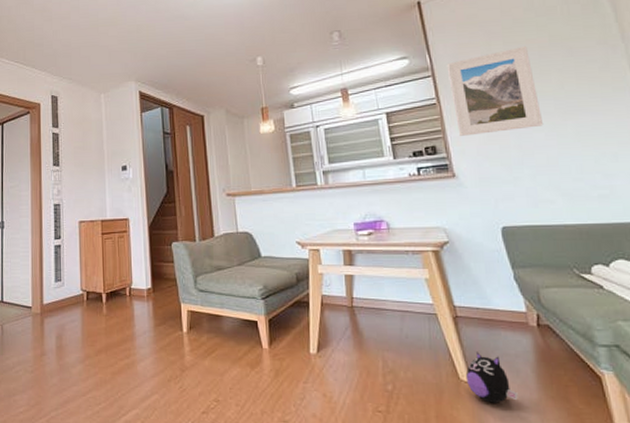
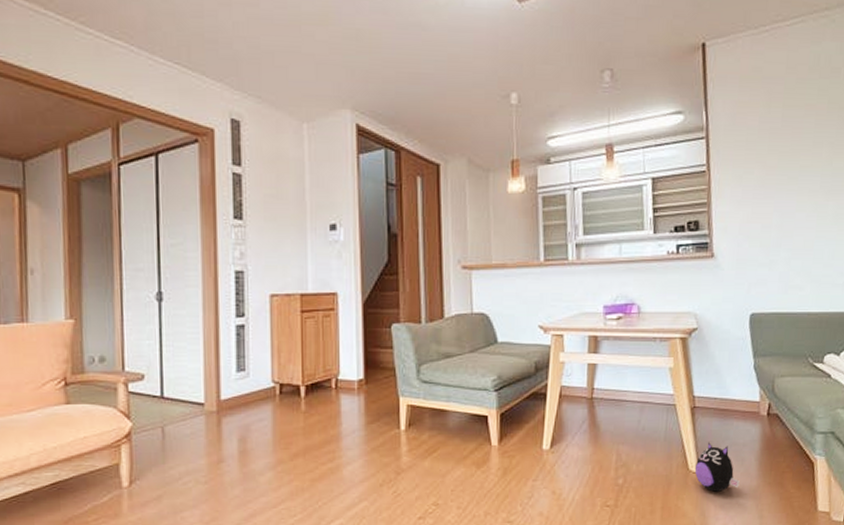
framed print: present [446,45,544,136] -> none [722,111,807,211]

